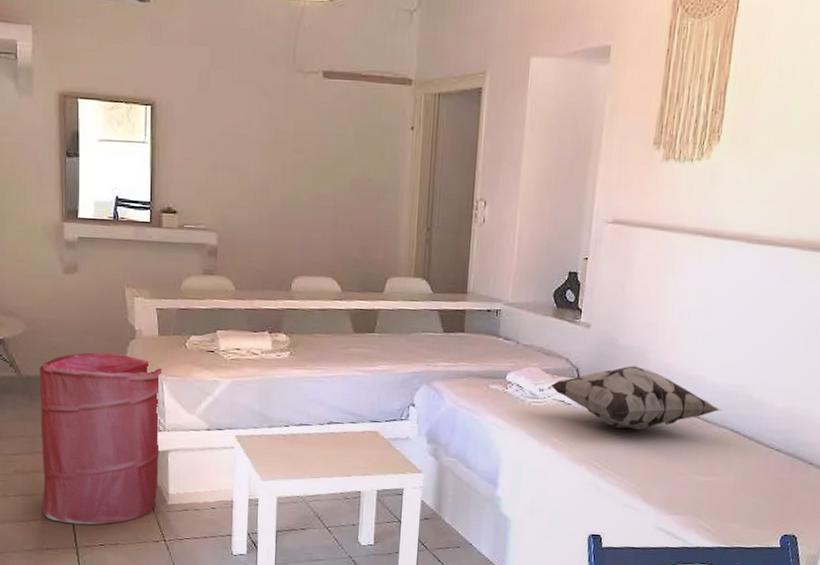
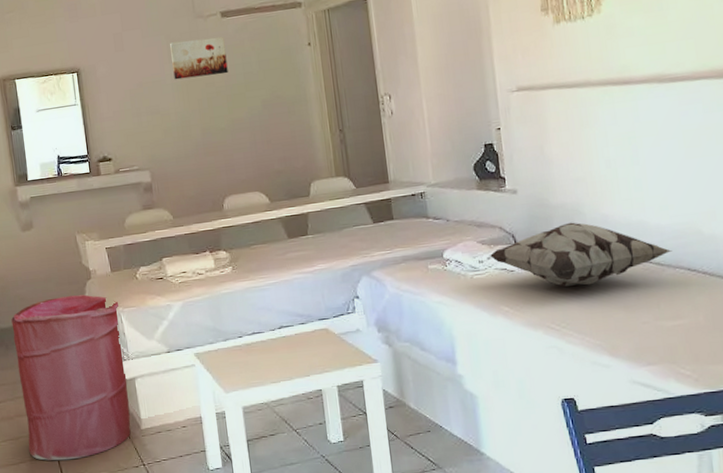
wall art: none [260,94,322,142] -> present [170,36,228,80]

